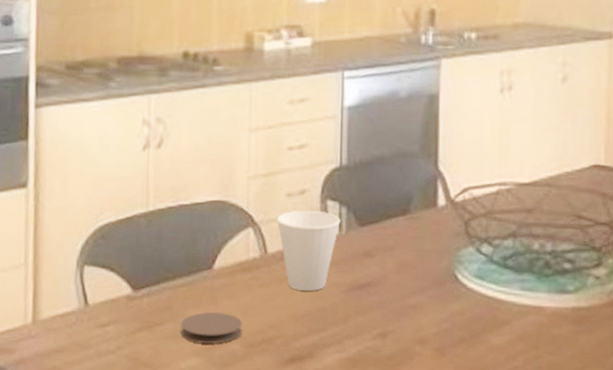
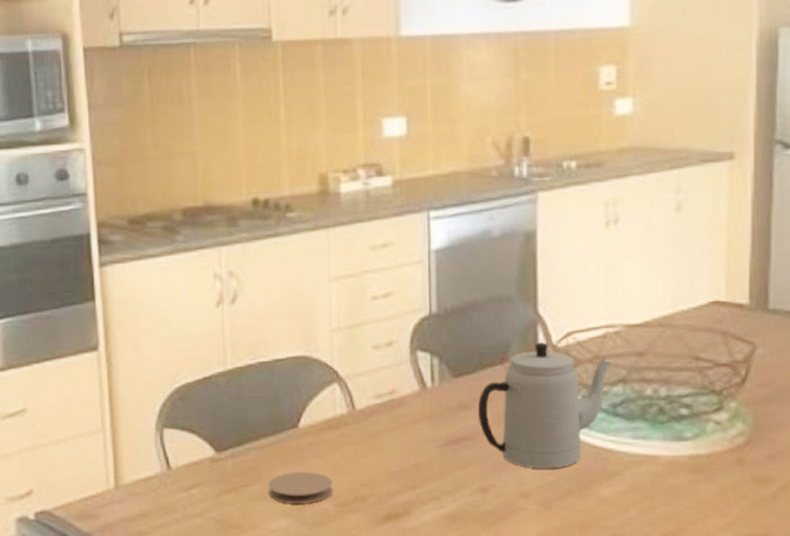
cup: present [277,210,340,291] -> none [363,362,432,447]
teapot: none [380,196,504,317] -> present [477,342,612,469]

